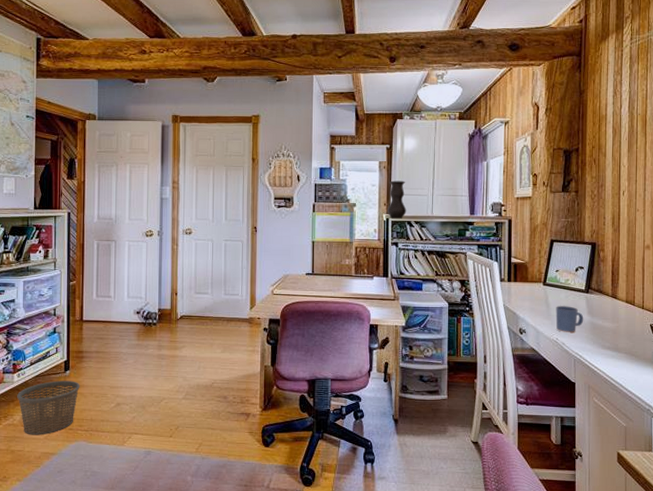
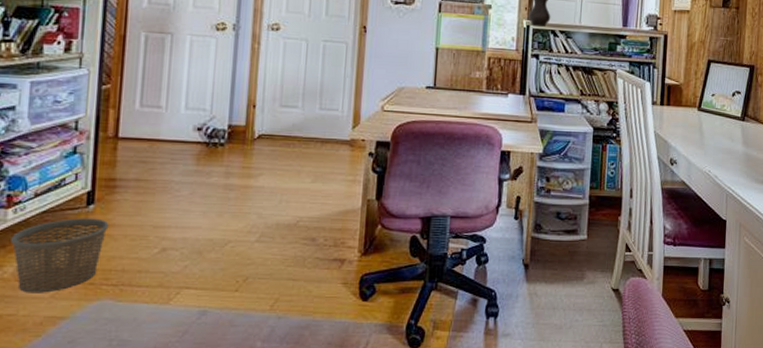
mug: present [555,306,584,332] -> none [709,134,739,164]

